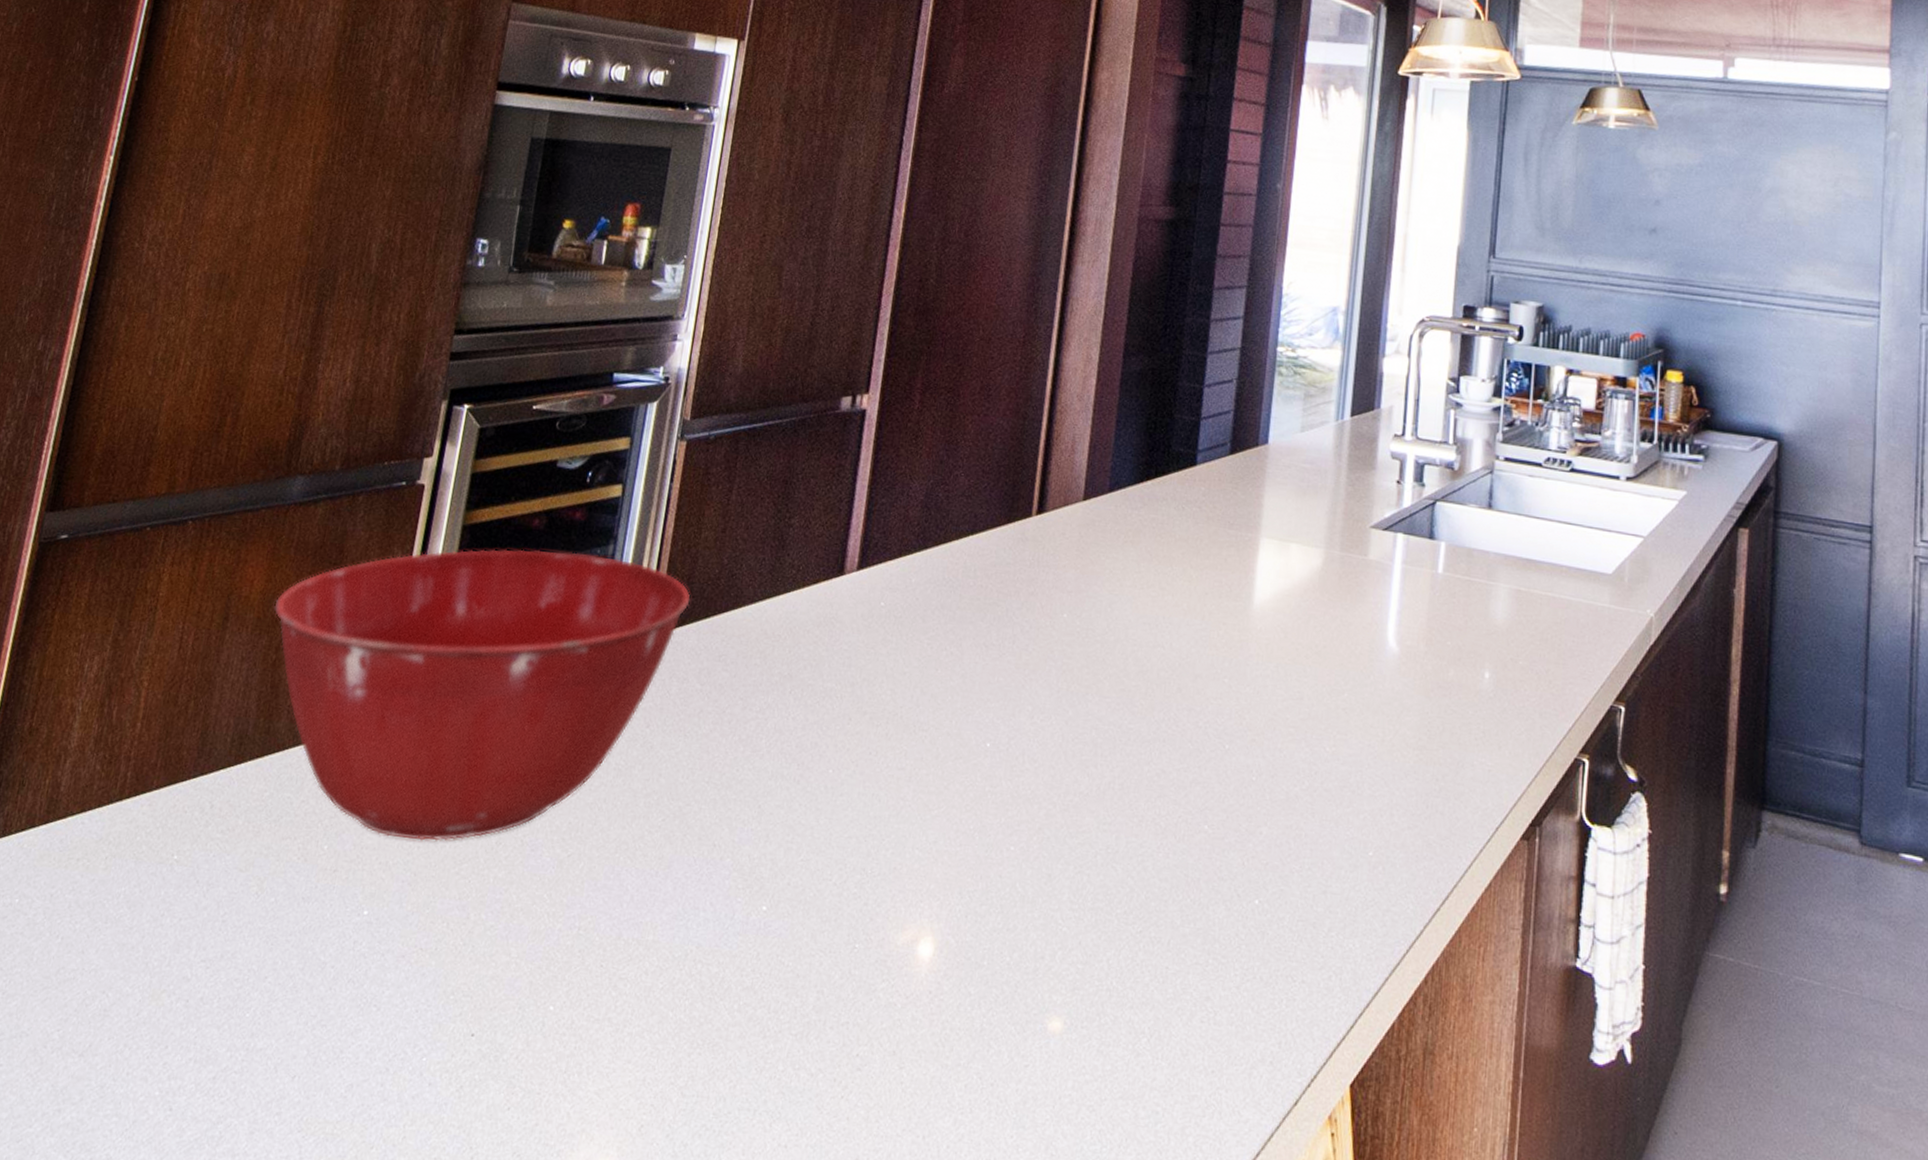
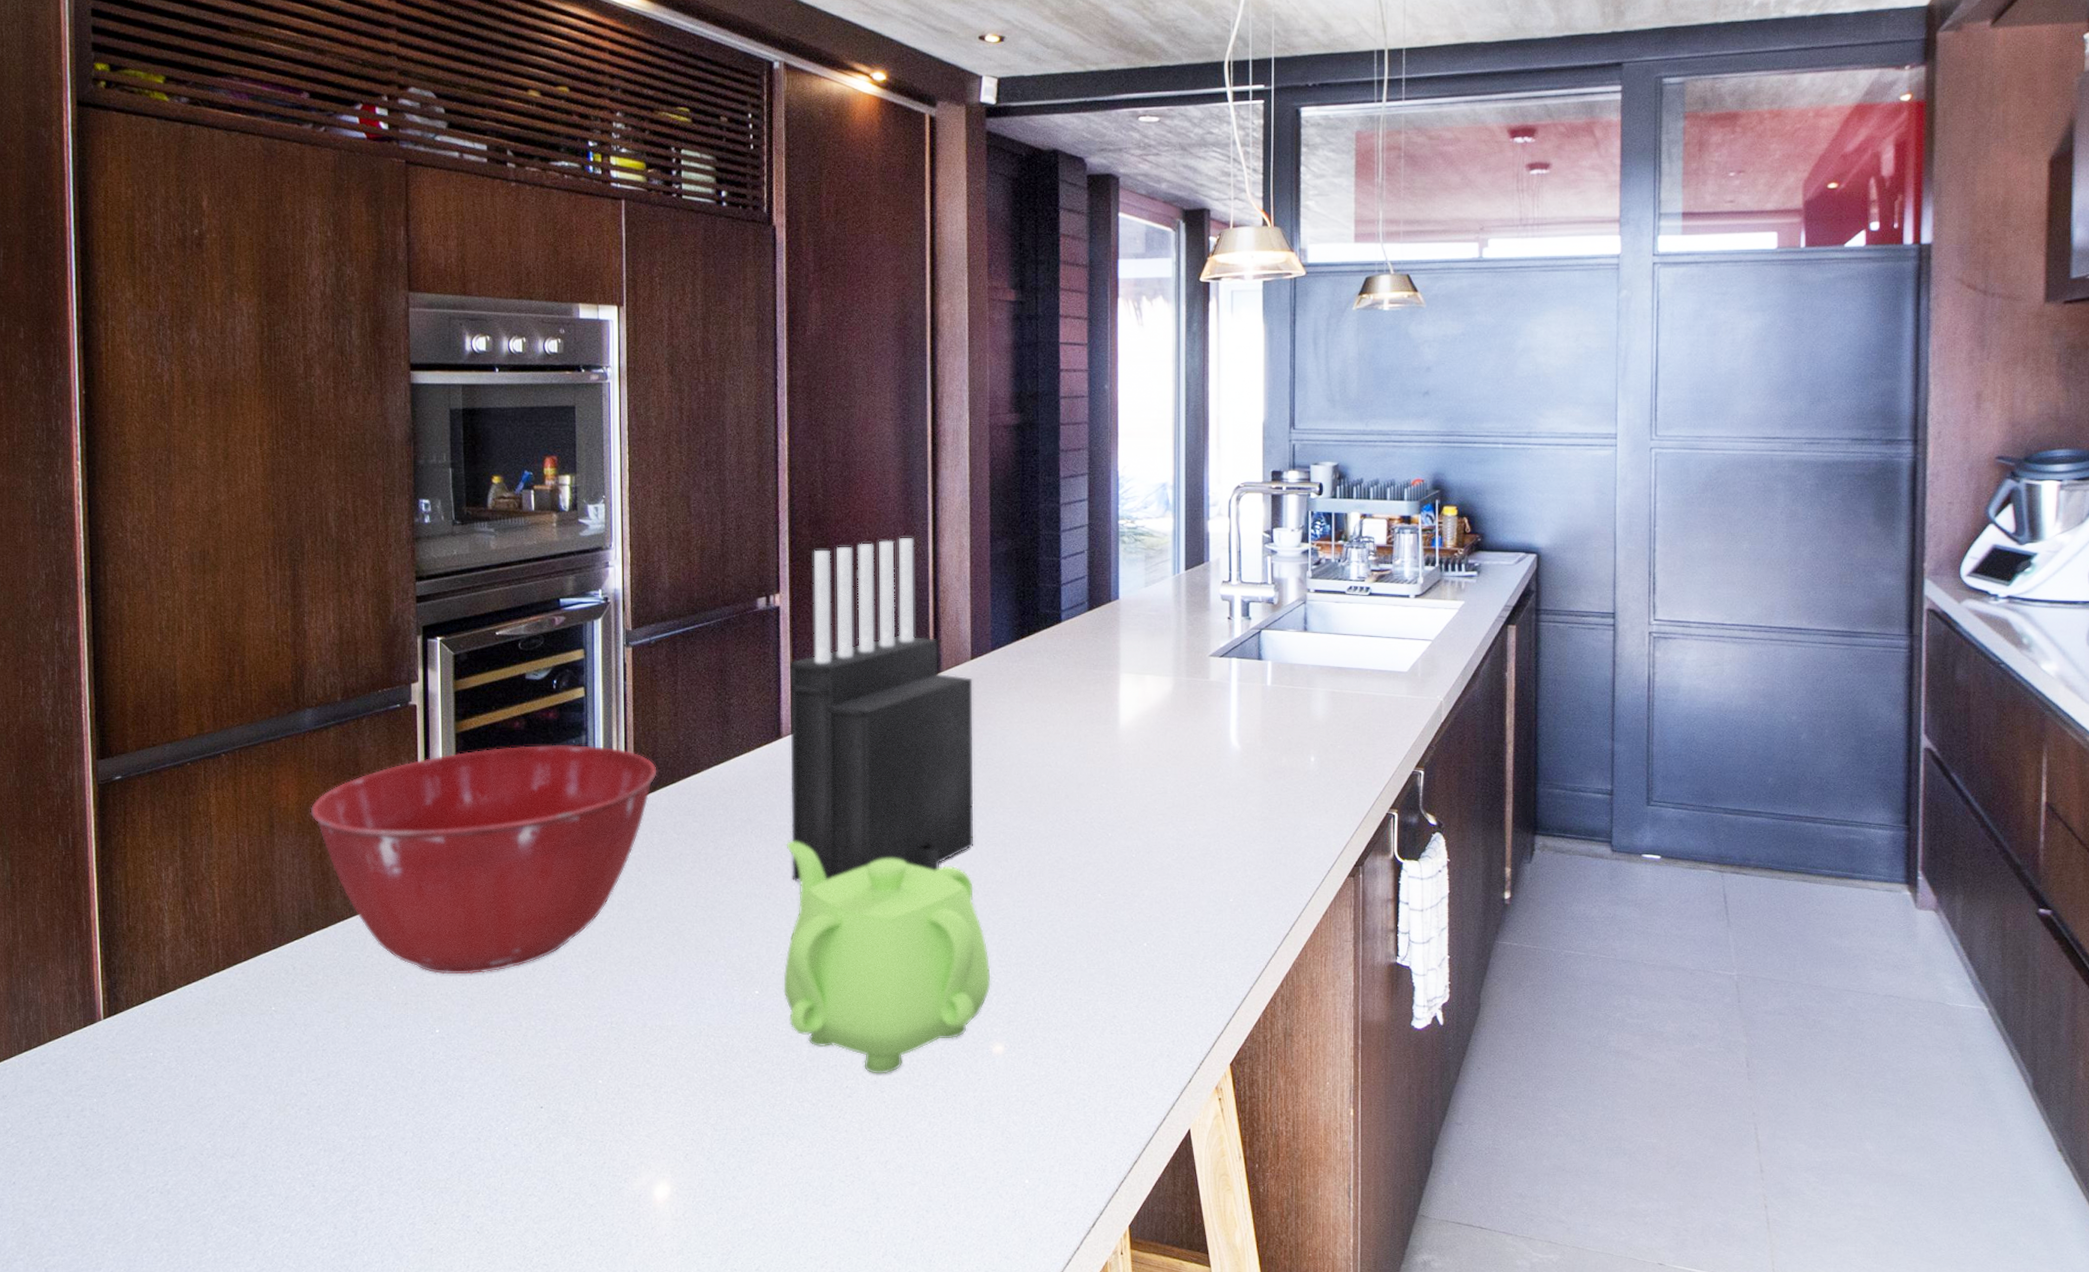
teapot: none [797,709,1059,1044] -> present [783,841,991,1074]
knife block: none [830,341,1082,770] -> present [790,538,973,883]

